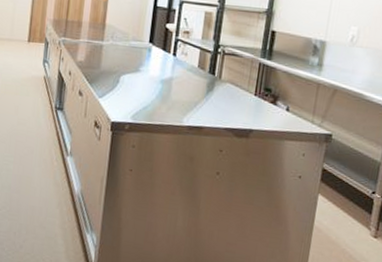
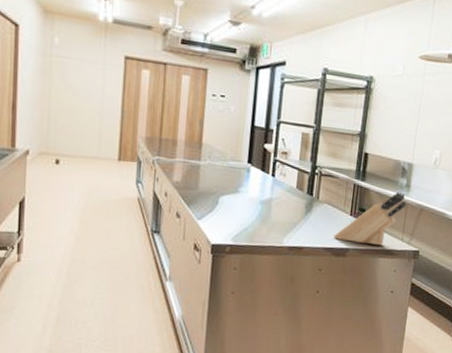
knife block: none [235,71,318,128] -> present [333,192,406,246]

